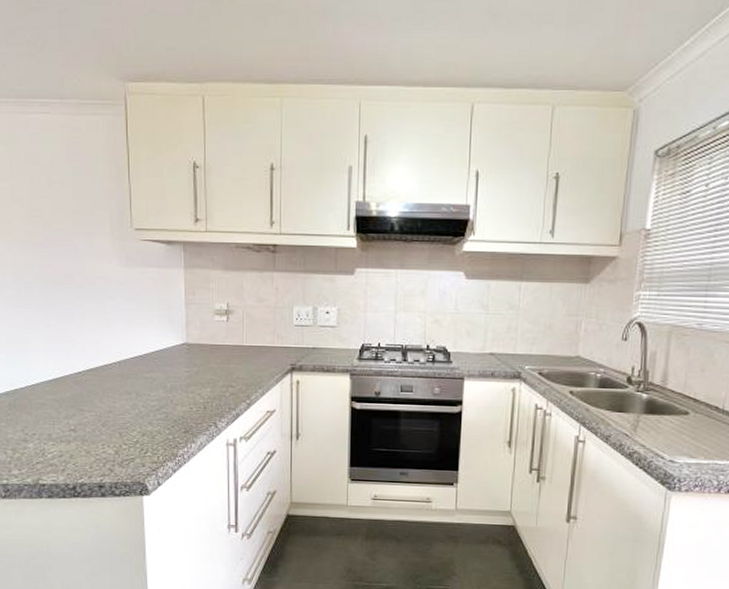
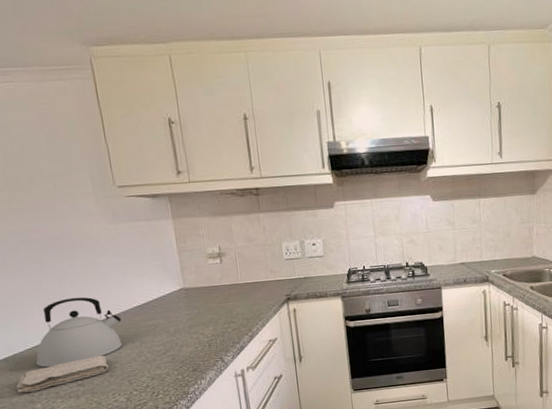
washcloth: none [12,402,102,431] -> present [15,355,109,394]
kettle: none [34,339,121,408] -> present [36,296,123,368]

